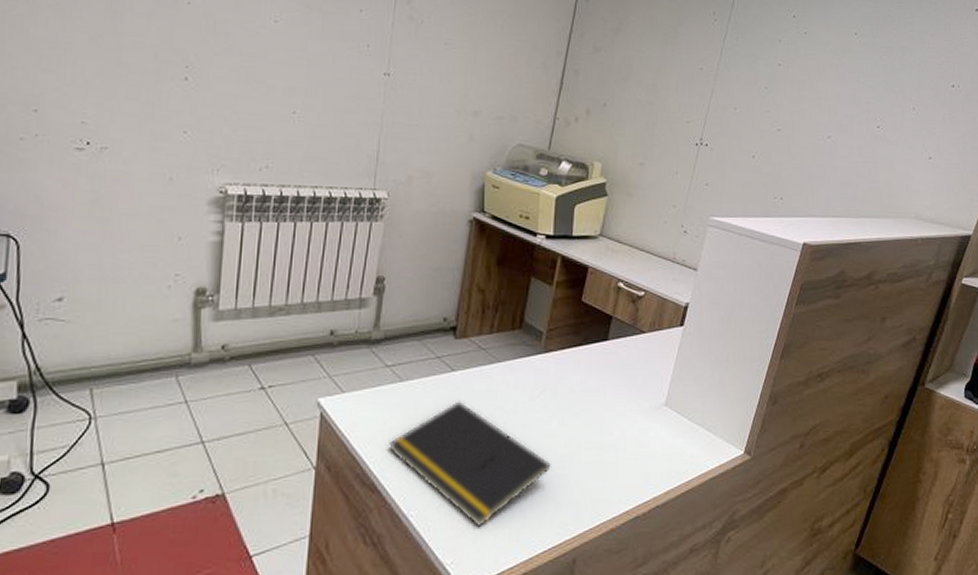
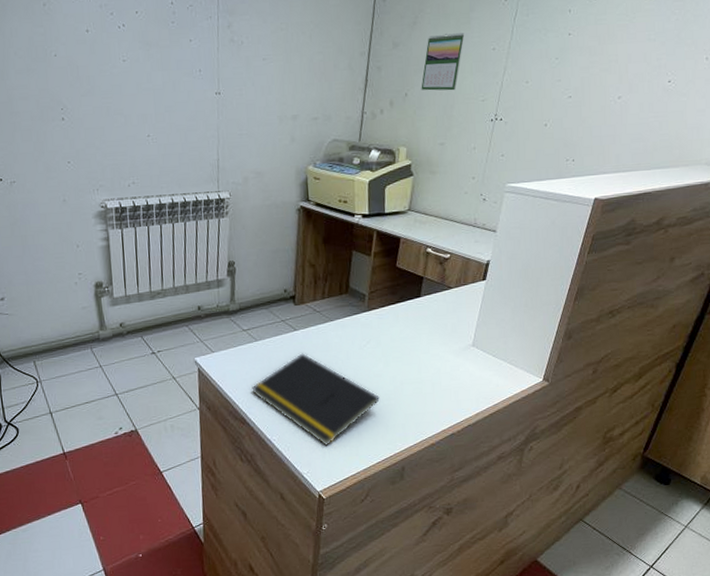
calendar: none [621,45,671,107] -> present [421,33,465,91]

